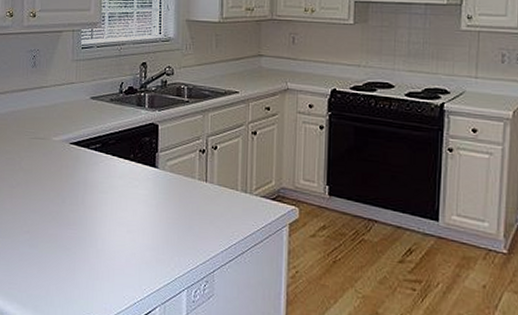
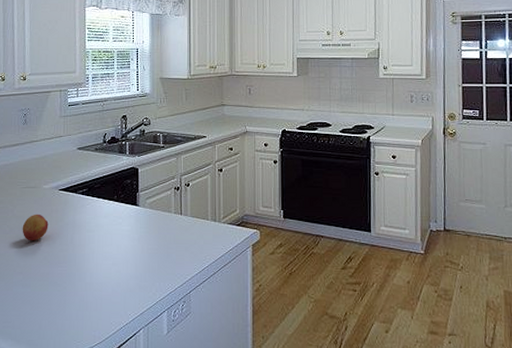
fruit: none [29,168,58,198] -> present [22,214,49,240]

